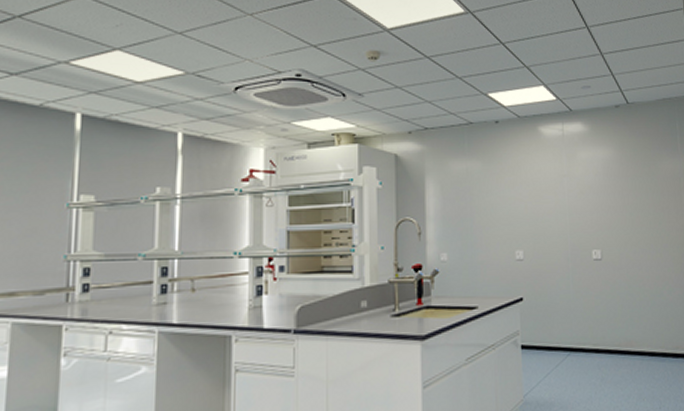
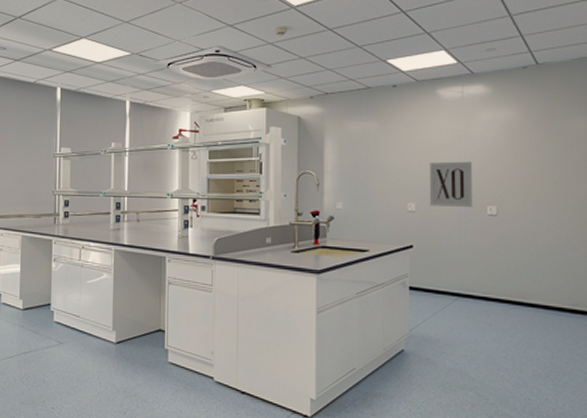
wall art: none [535,203,579,253] -> present [429,161,473,207]

